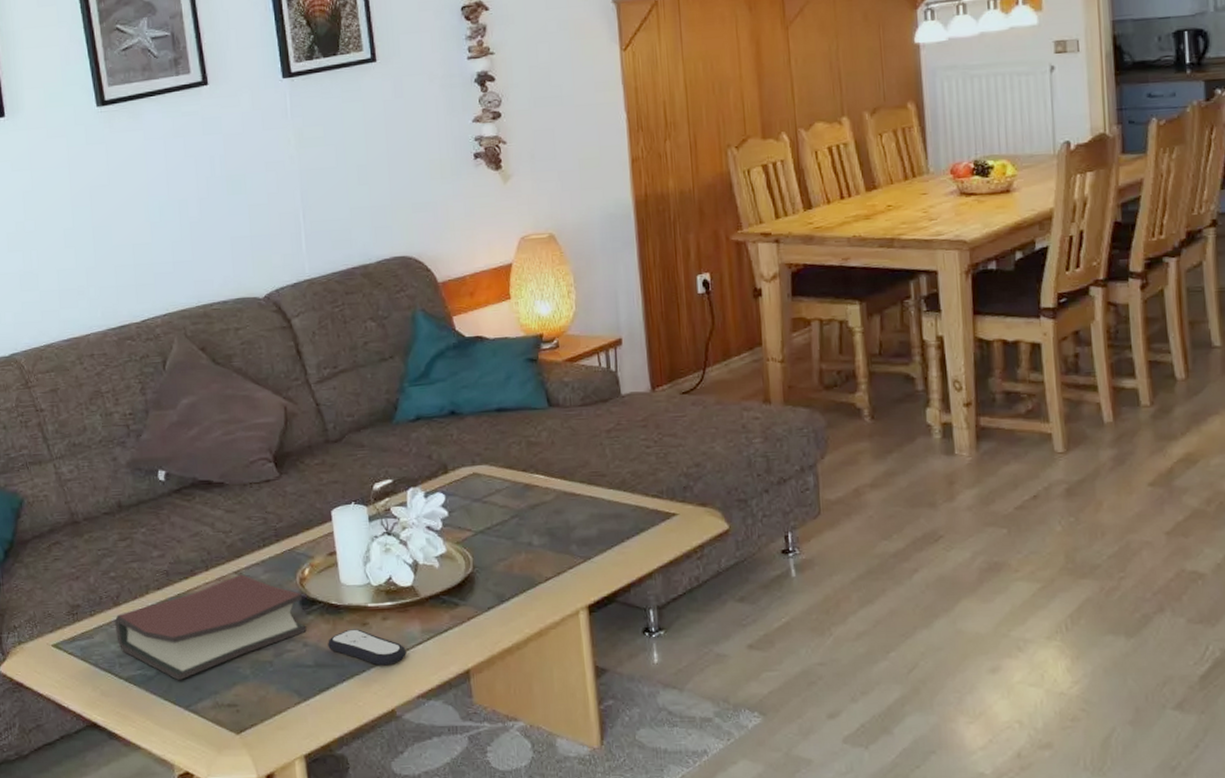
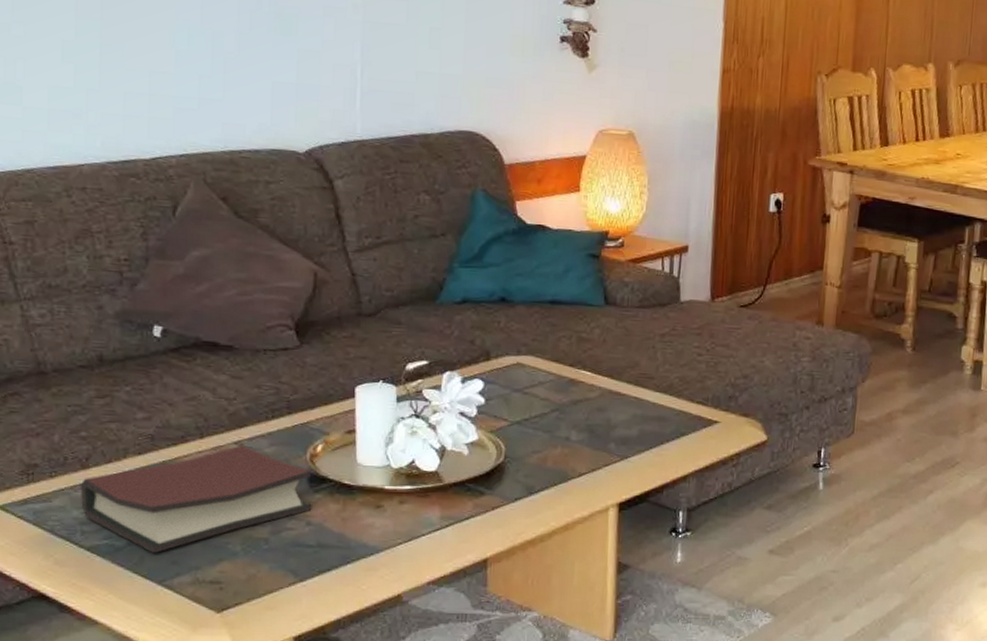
remote control: present [328,629,407,666] -> none [334,510,422,550]

